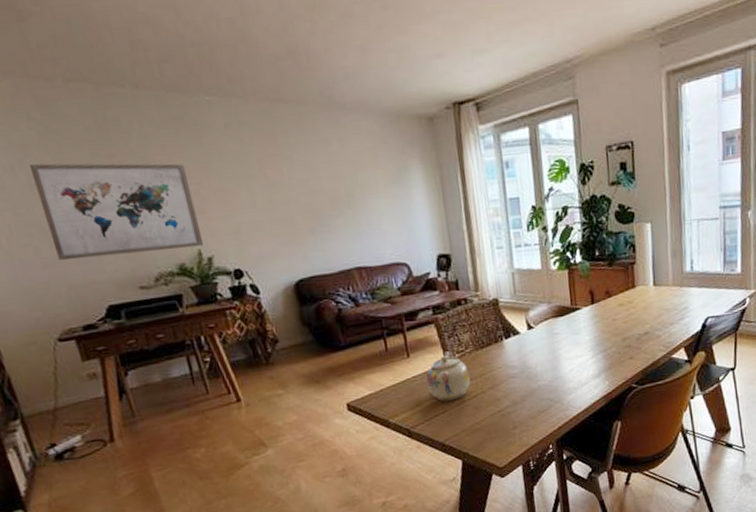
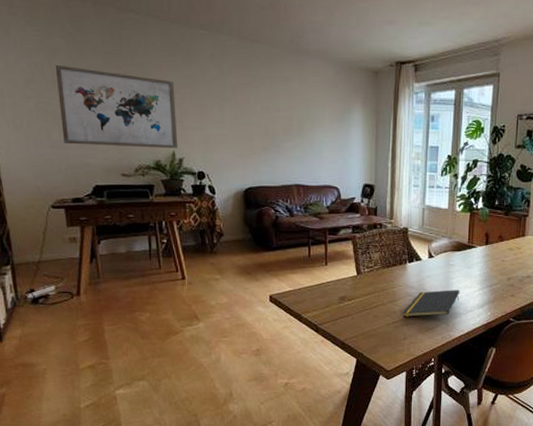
teapot: present [425,351,471,402] -> none [338,265,375,307]
notepad: none [506,361,571,404] -> present [402,290,460,318]

